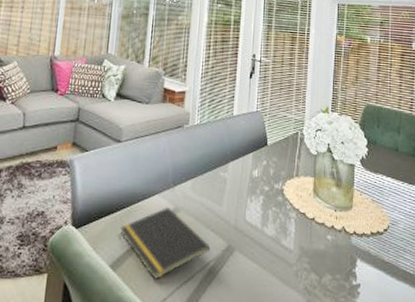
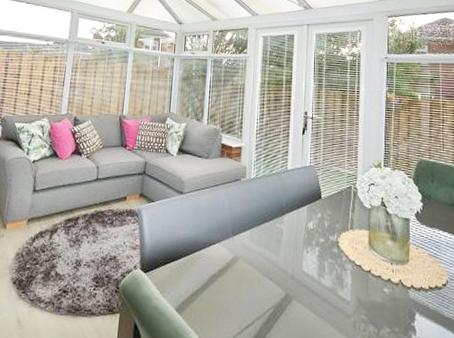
notepad: present [120,207,211,279] -> none [184,256,269,324]

